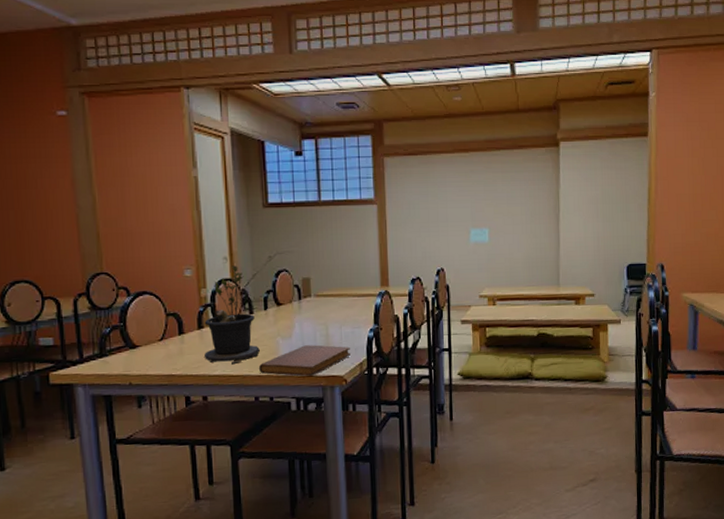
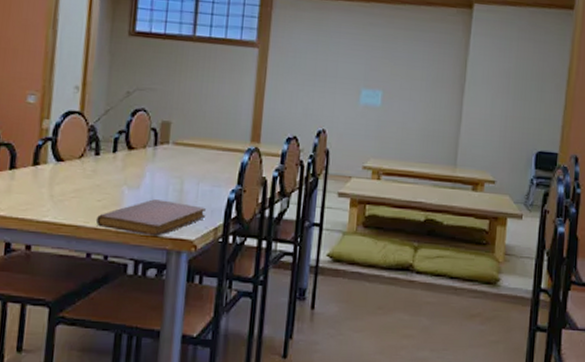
potted plant: present [204,265,261,365] -> none [35,97,102,212]

